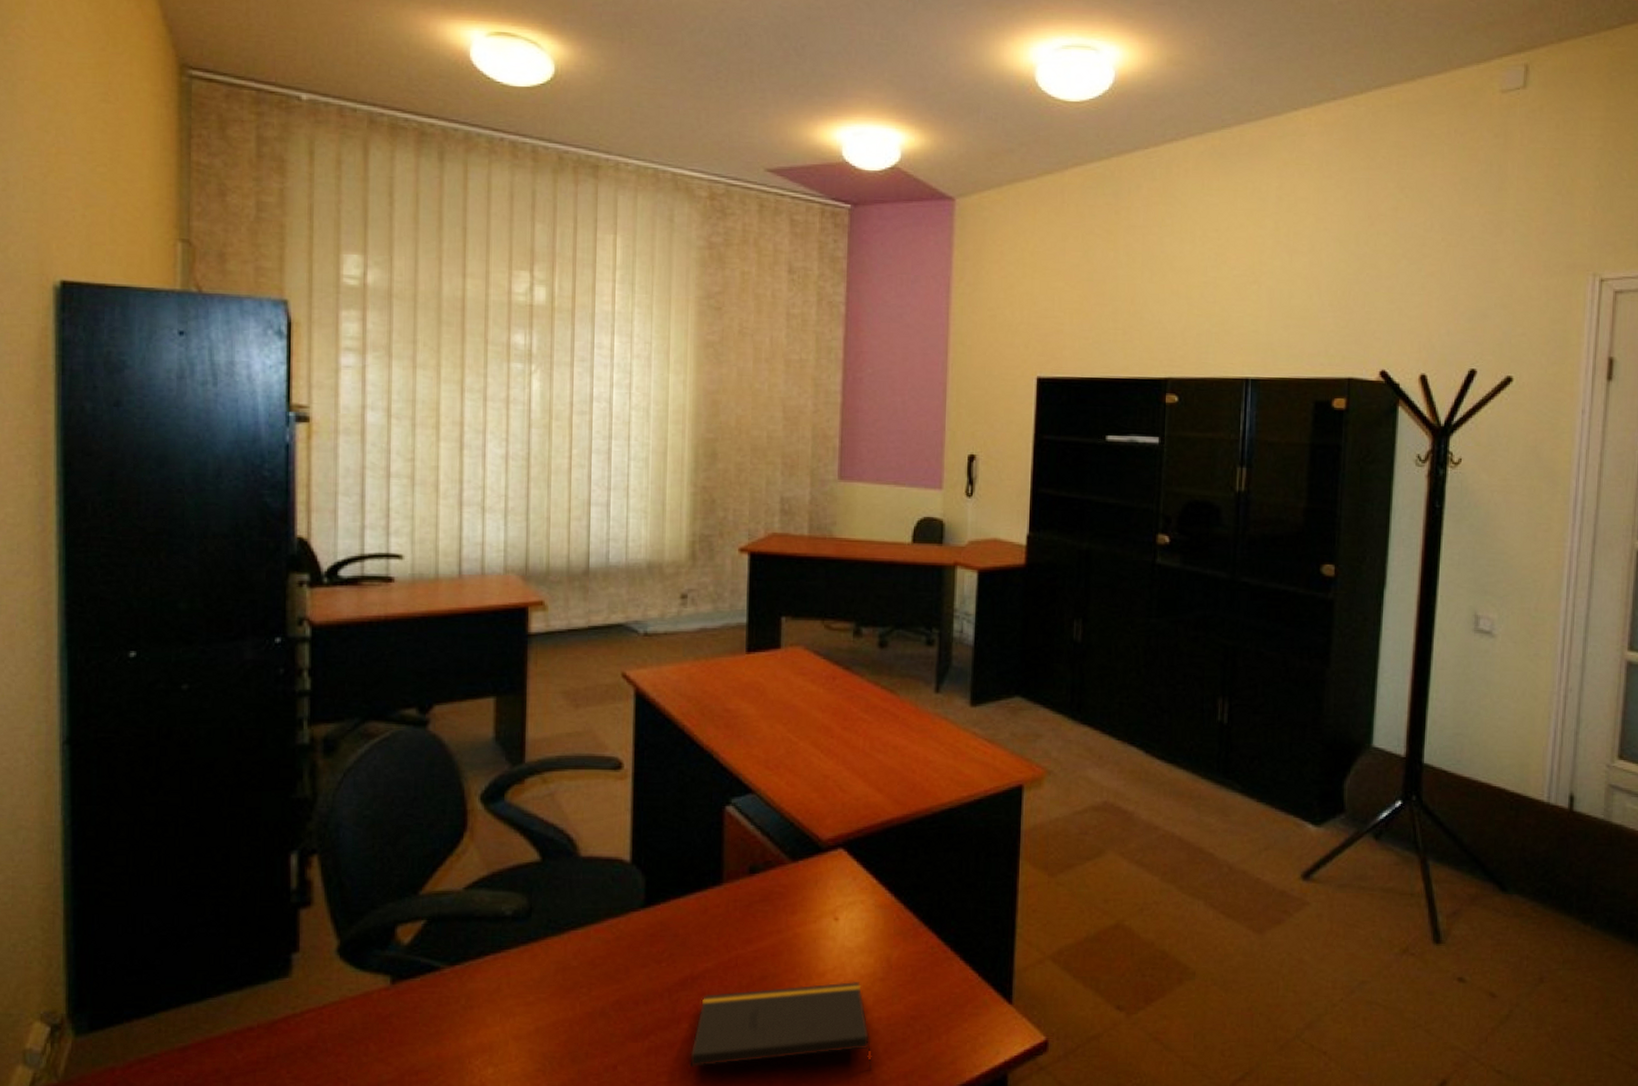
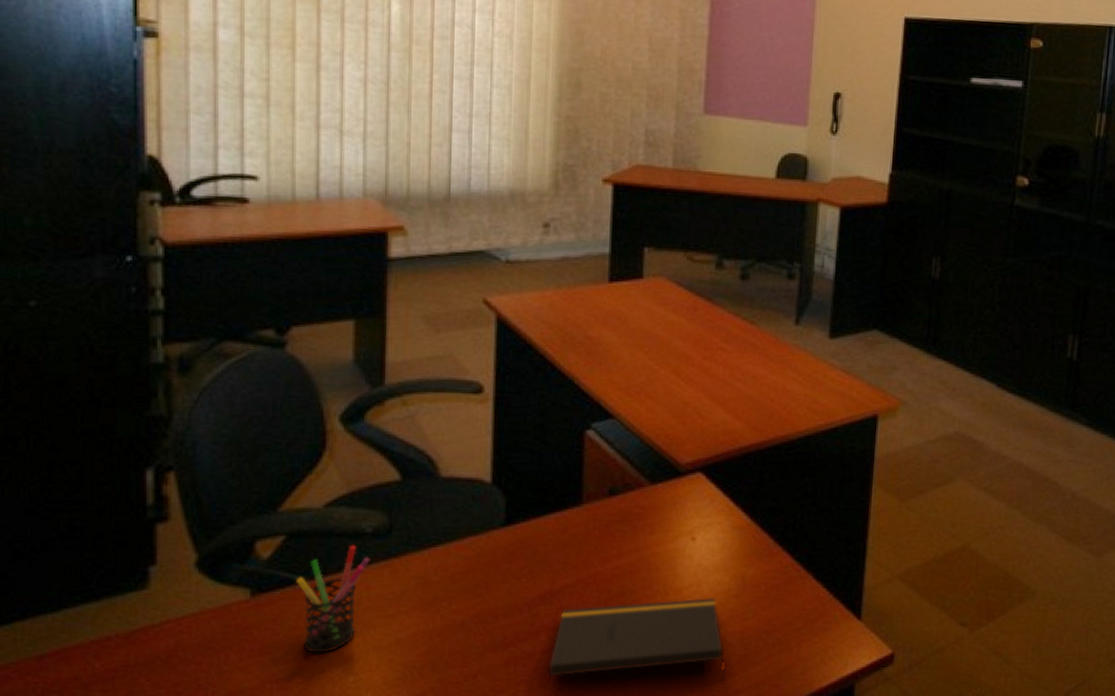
pen holder: none [437,929,510,1043] -> present [297,545,370,653]

